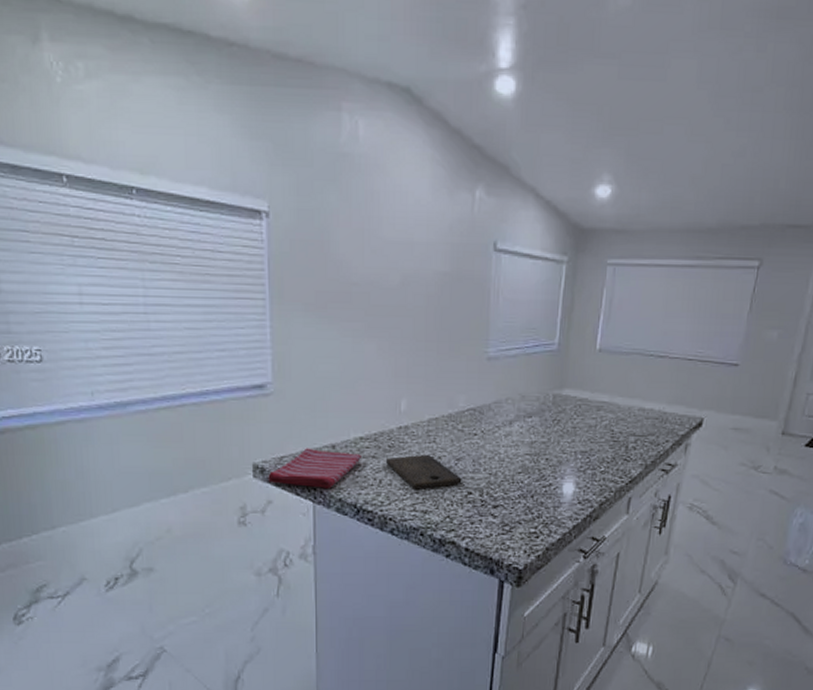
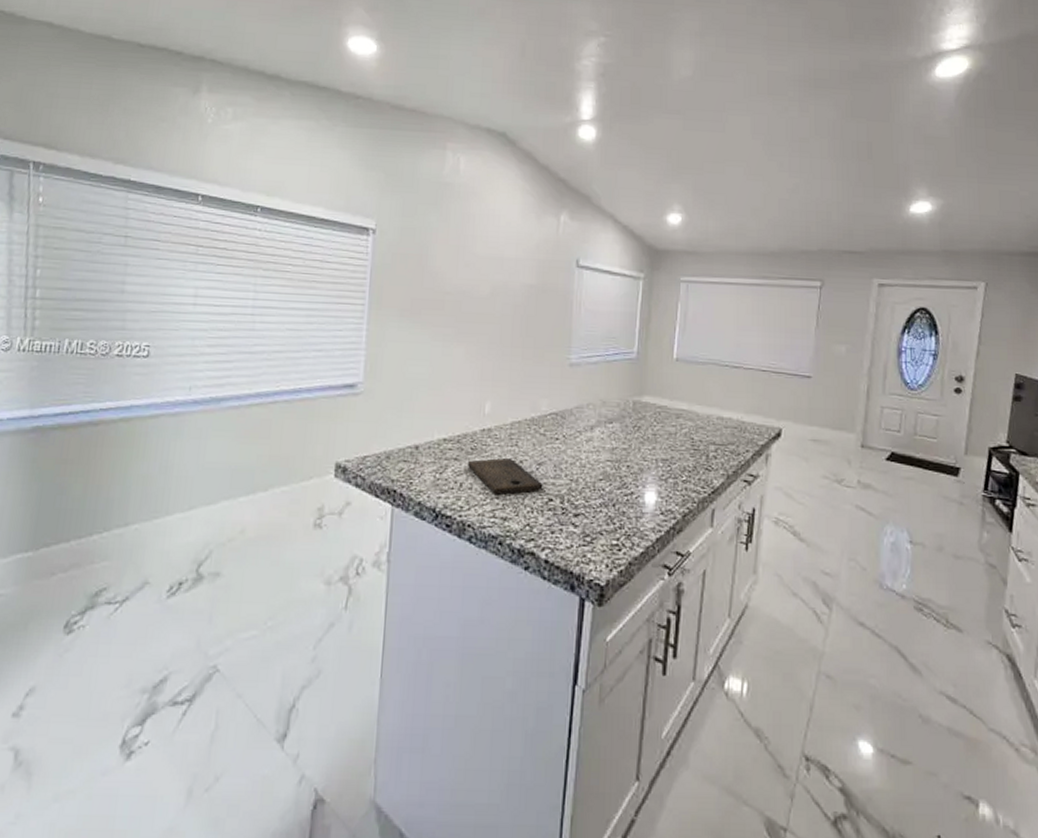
dish towel: present [268,448,361,488] -> none [349,448,444,491]

